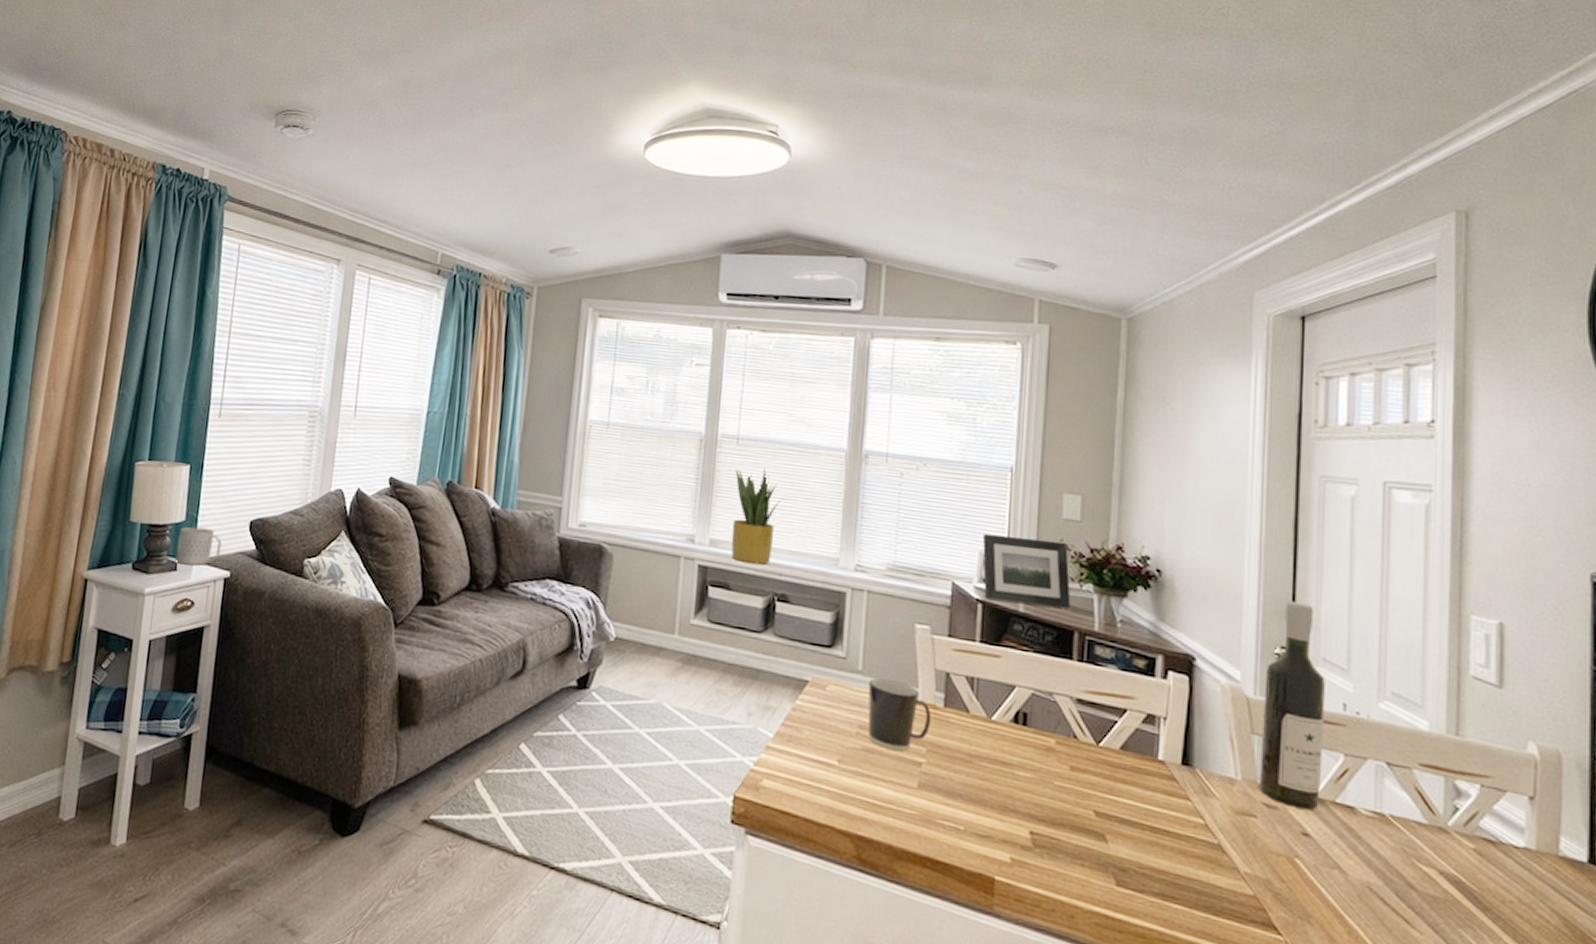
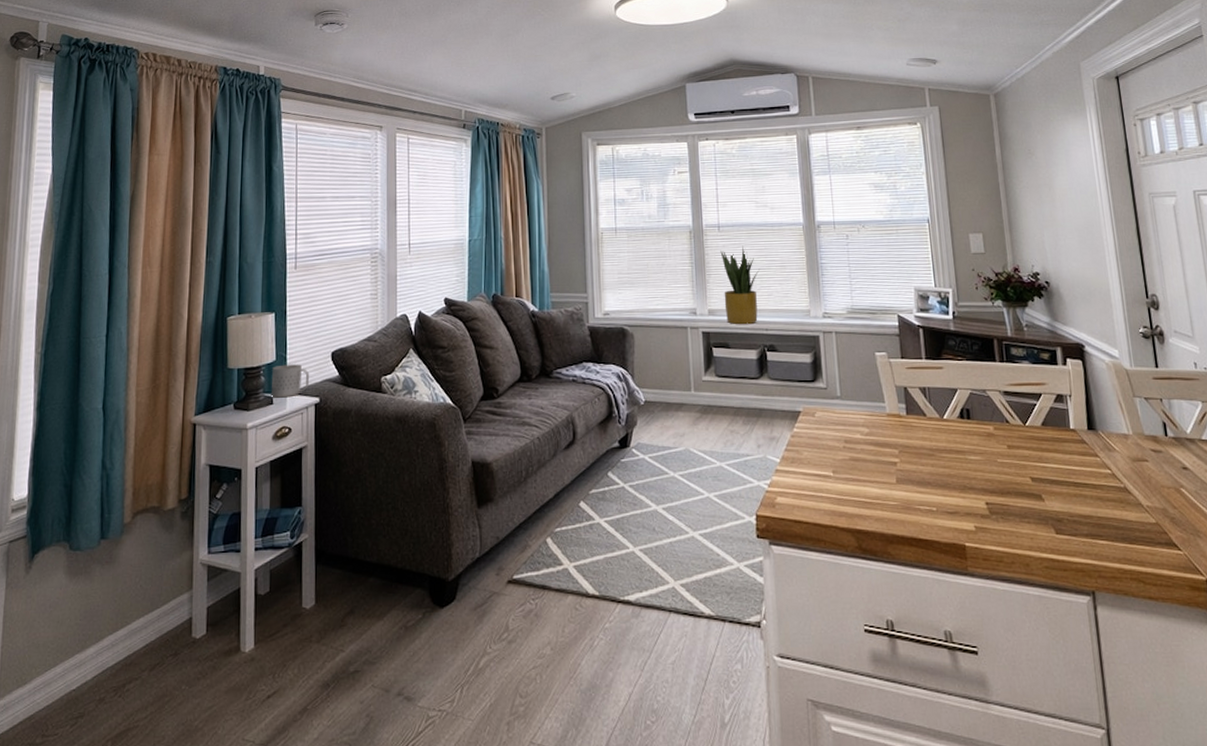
mug: present [867,678,932,751] -> none [846,400,899,455]
picture frame: present [982,533,1071,609] -> none [914,271,988,324]
bottle: present [1259,600,1325,810] -> none [1136,290,1191,449]

